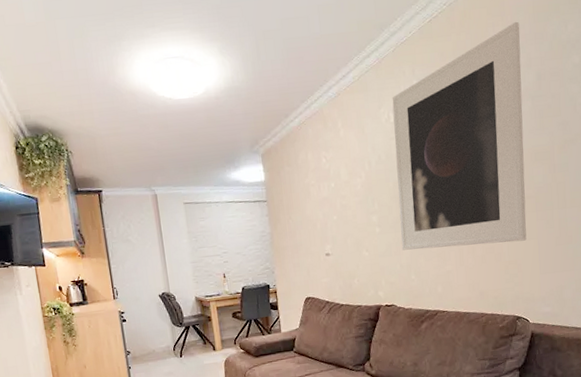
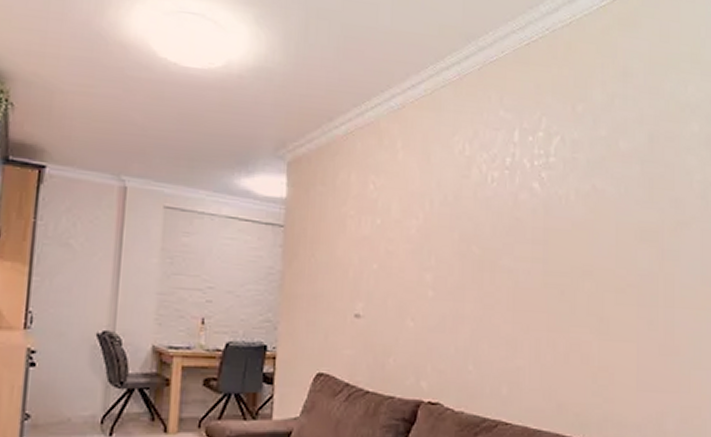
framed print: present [392,21,527,250] -> none [460,68,633,342]

